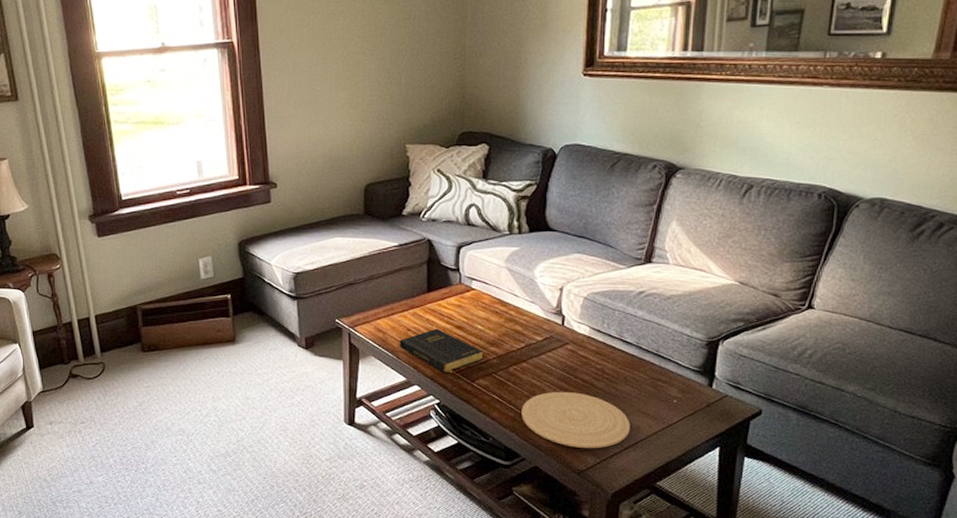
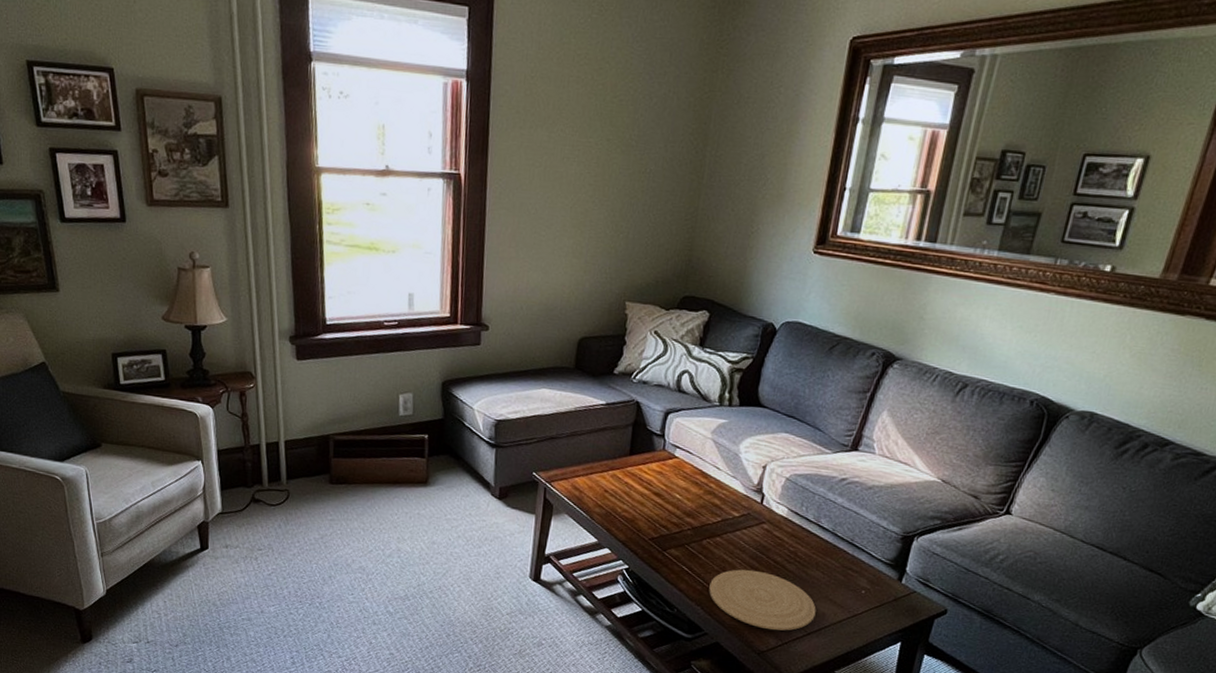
book: present [399,328,484,374] -> none [594,492,679,540]

